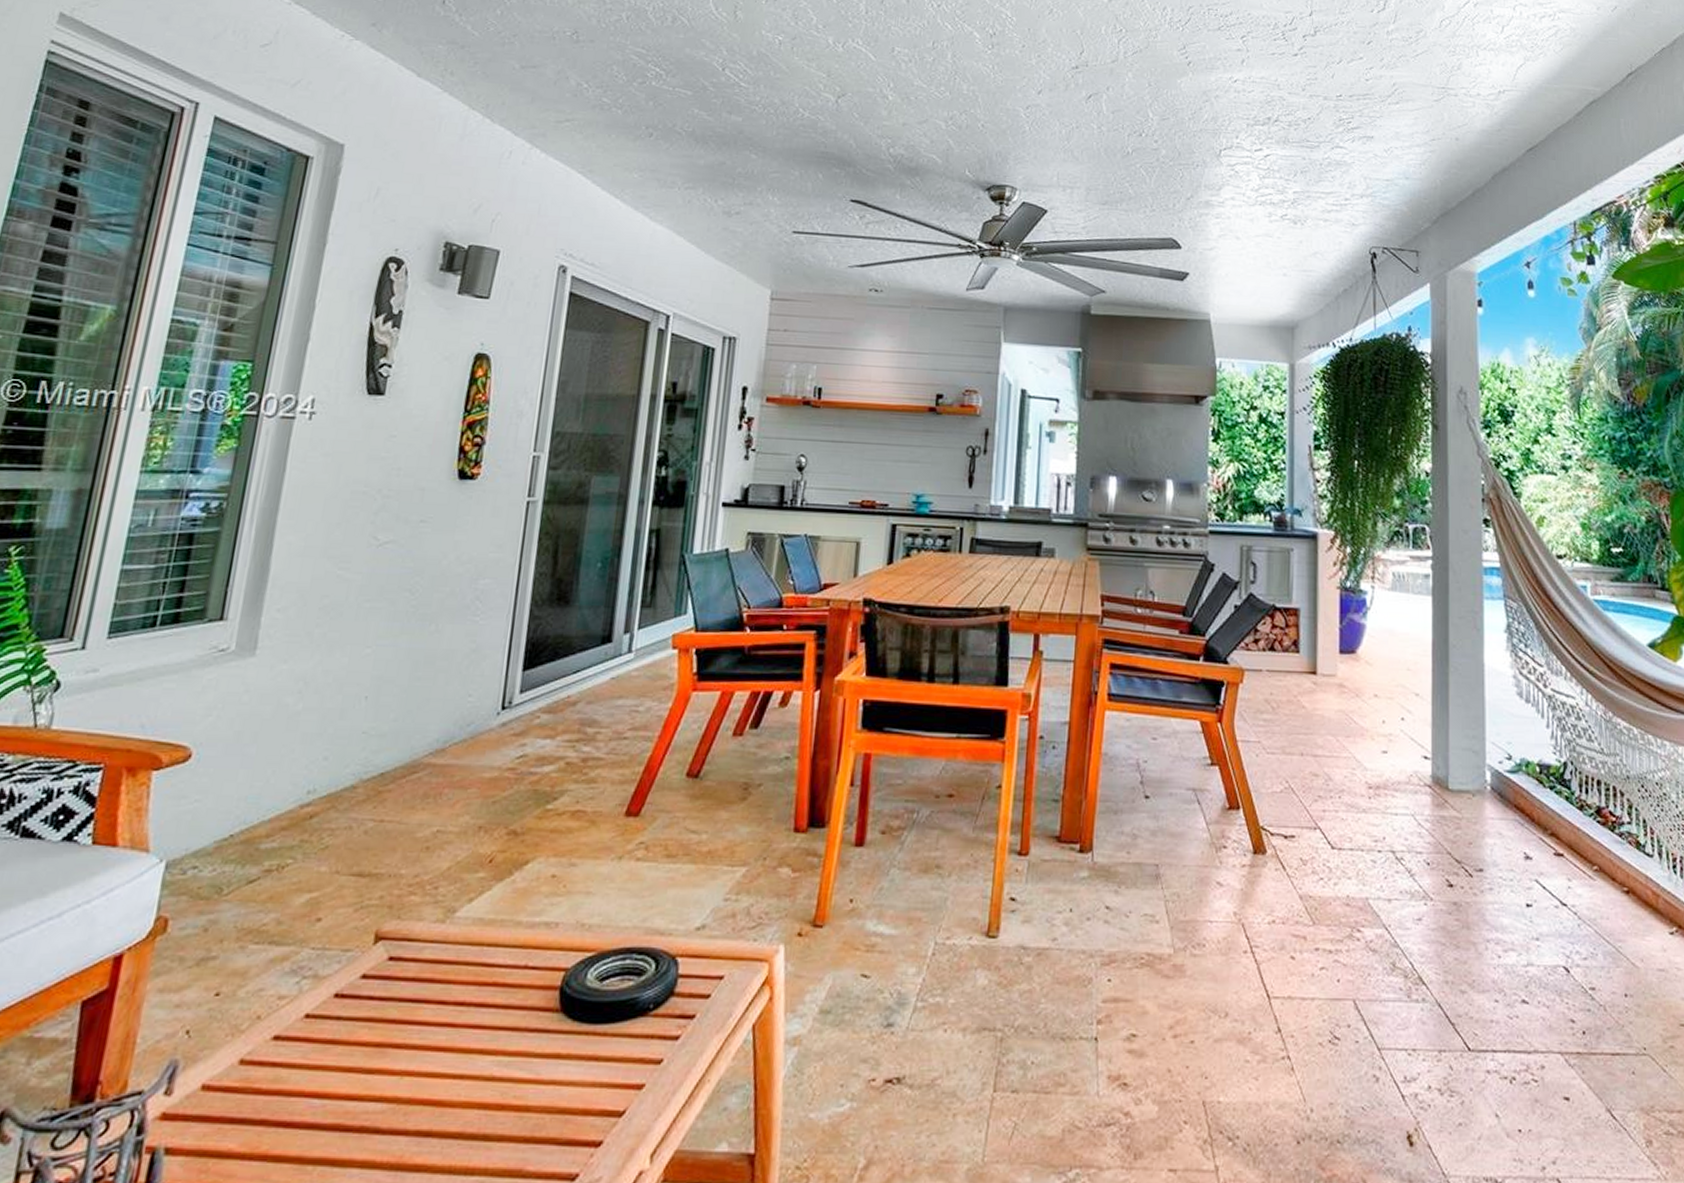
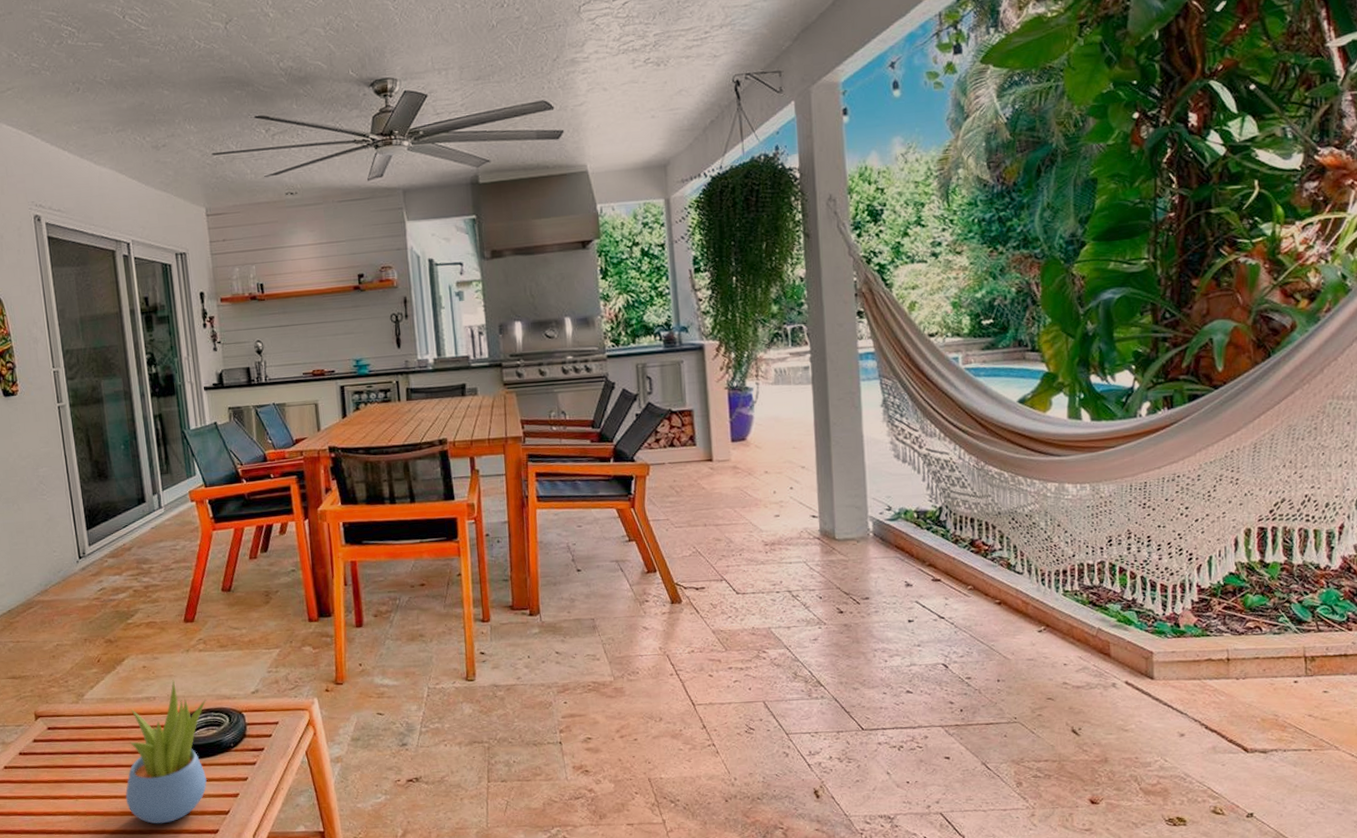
succulent plant: none [475,899,630,1126] -> present [125,680,208,824]

